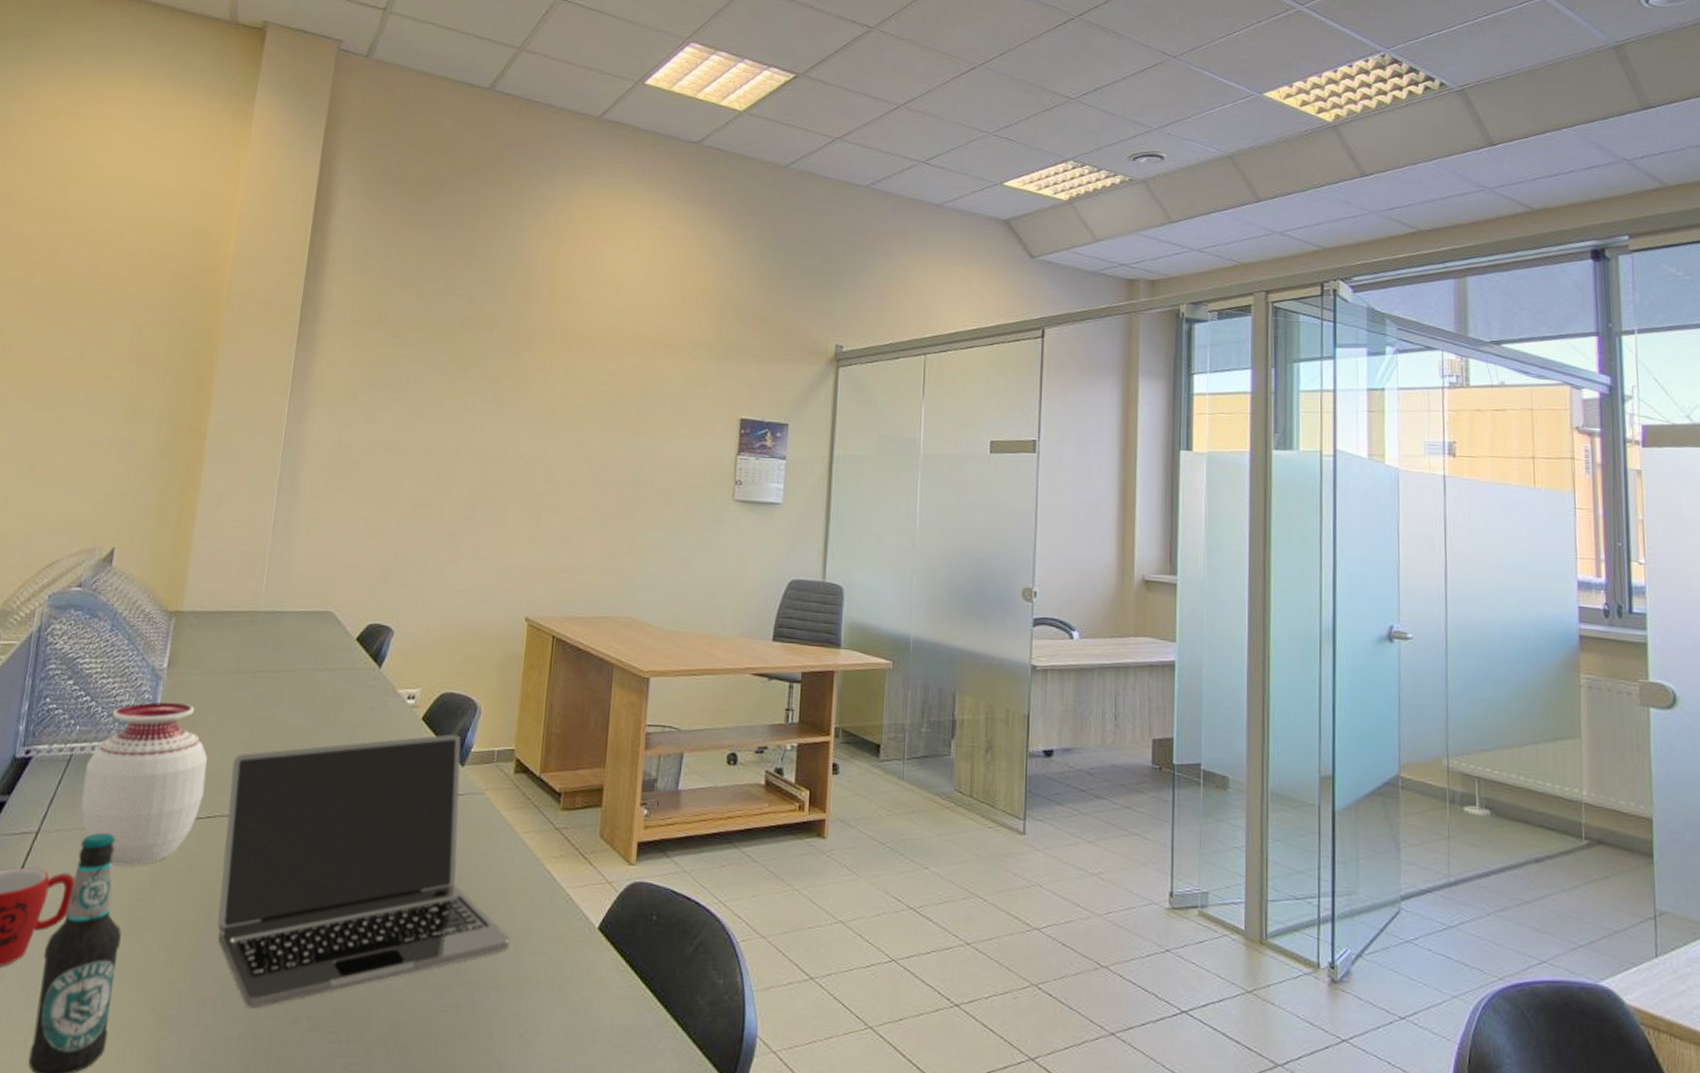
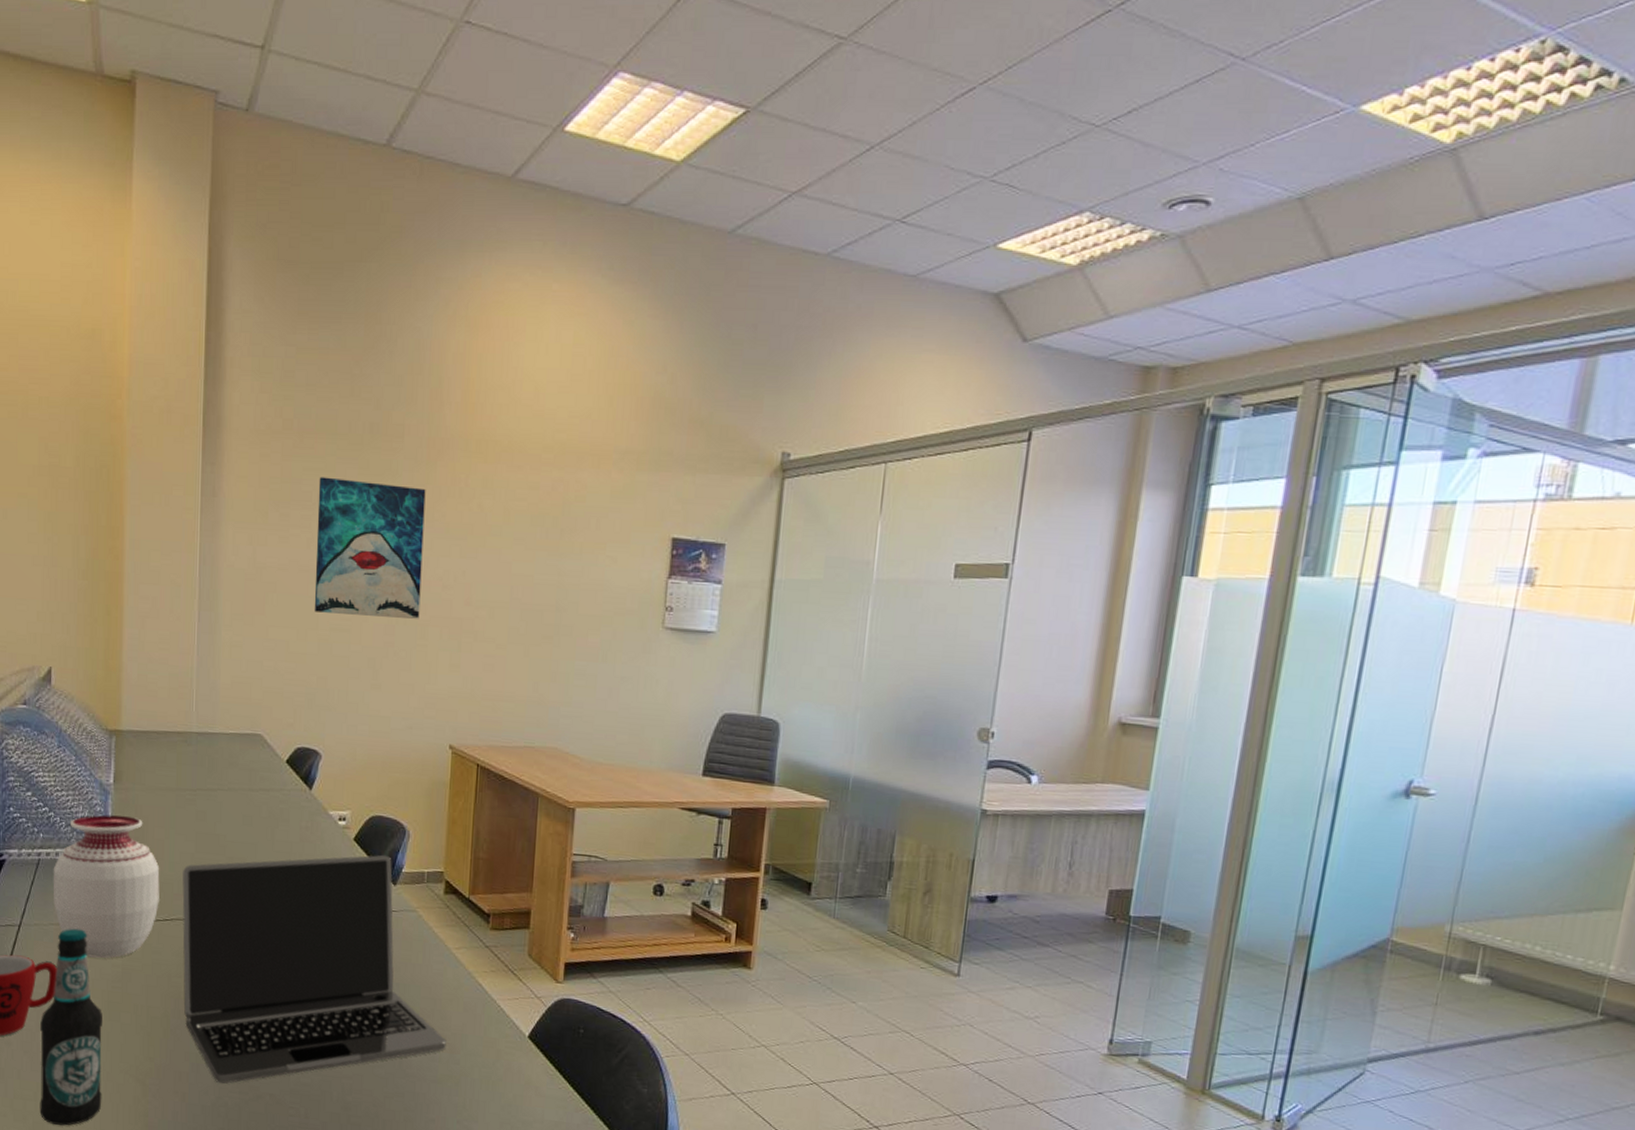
wall art: none [396,363,512,495] -> present [314,476,426,619]

